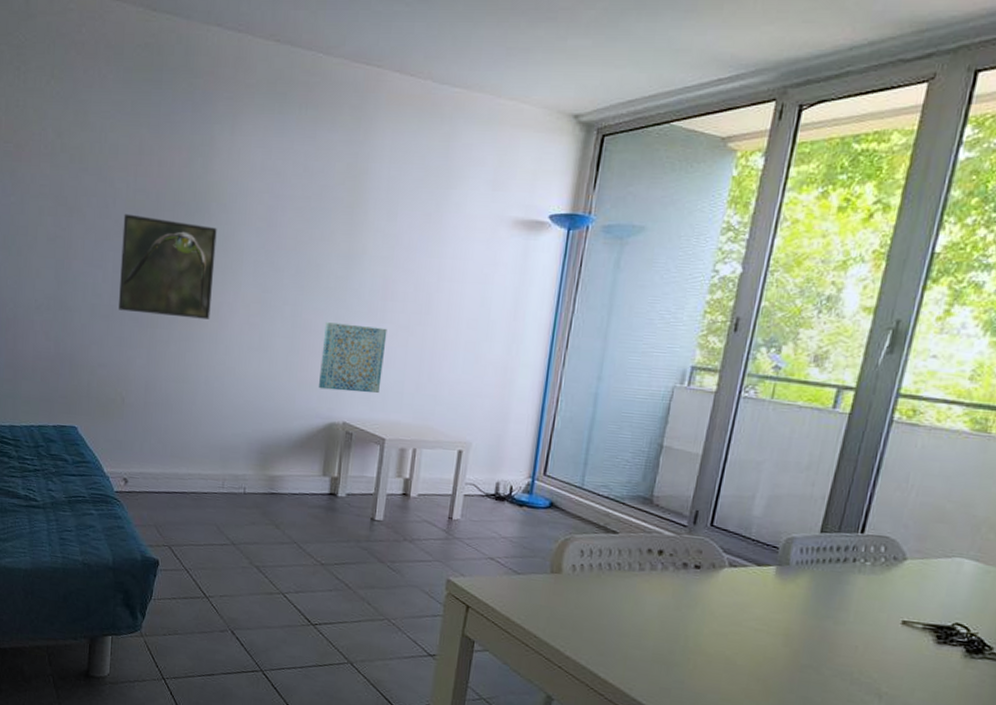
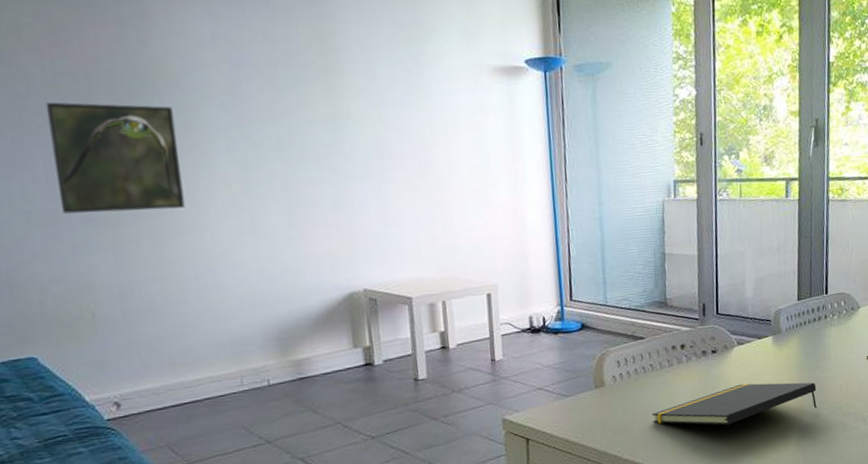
wall art: present [319,322,387,394] -> none [322,187,396,260]
notepad: none [607,610,822,665] -> present [651,382,817,426]

